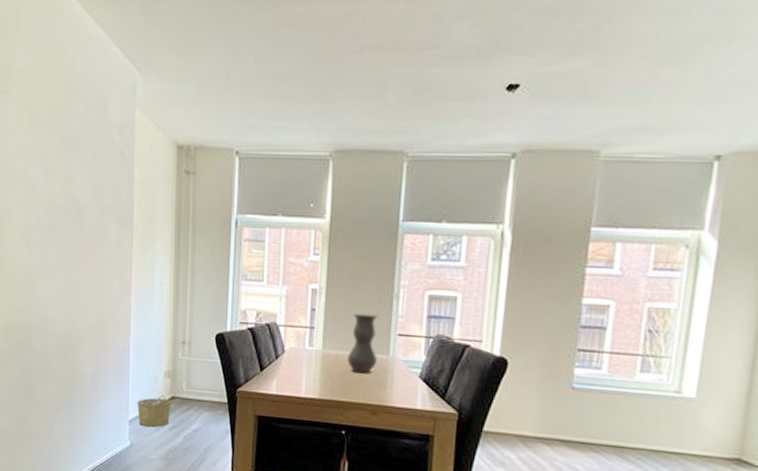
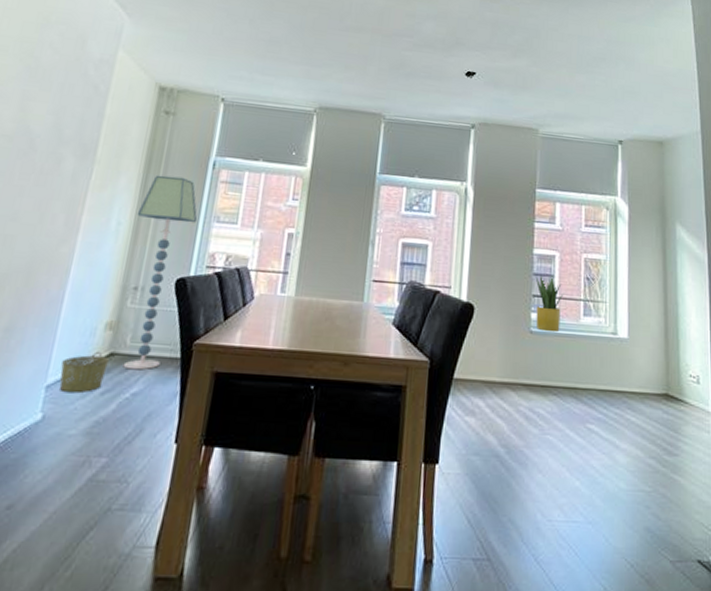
floor lamp: none [175,236,226,412] -> present [123,175,197,370]
vase: present [347,313,379,374] -> none [320,258,354,322]
planter: none [579,327,618,390] -> present [535,275,564,333]

